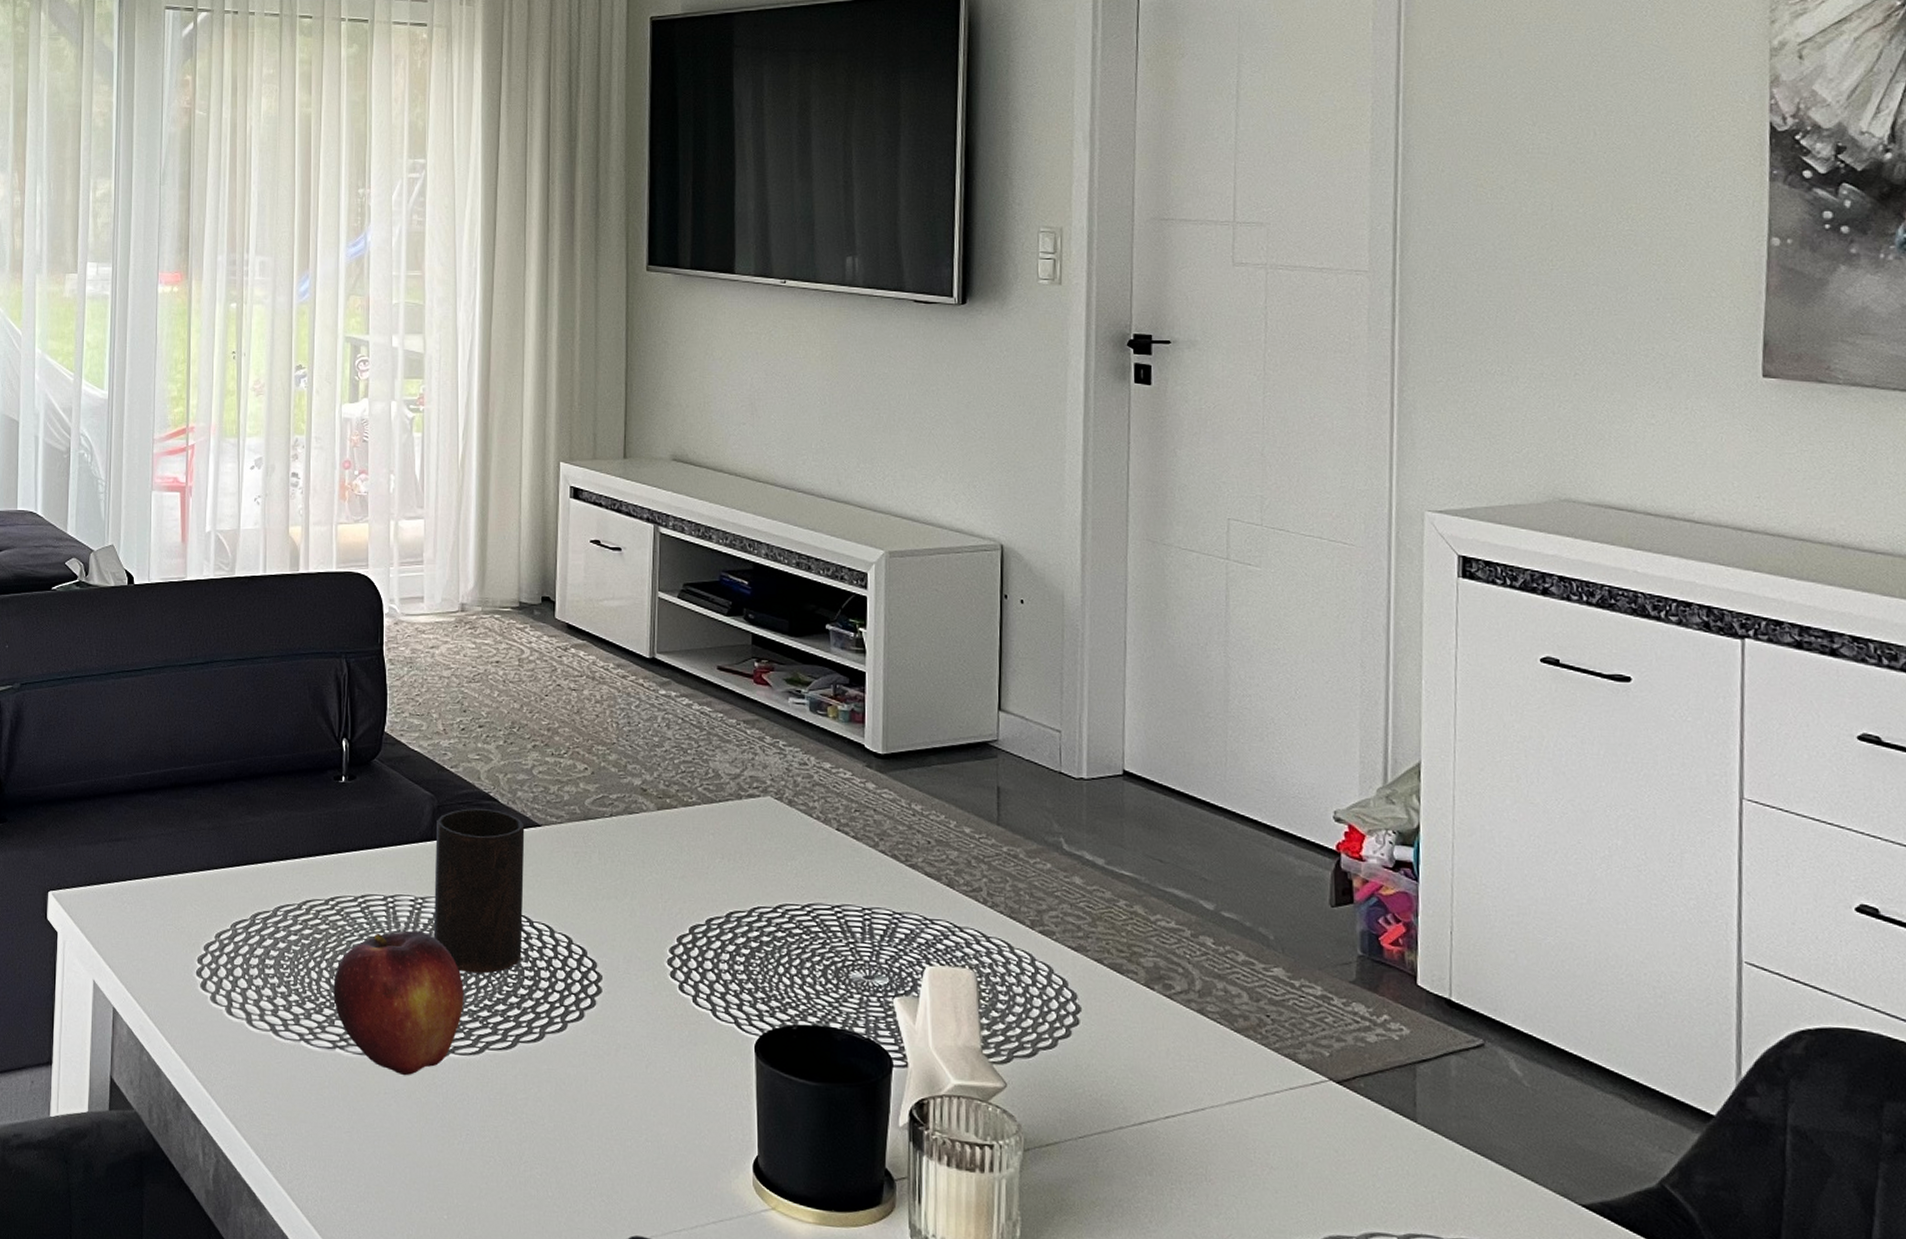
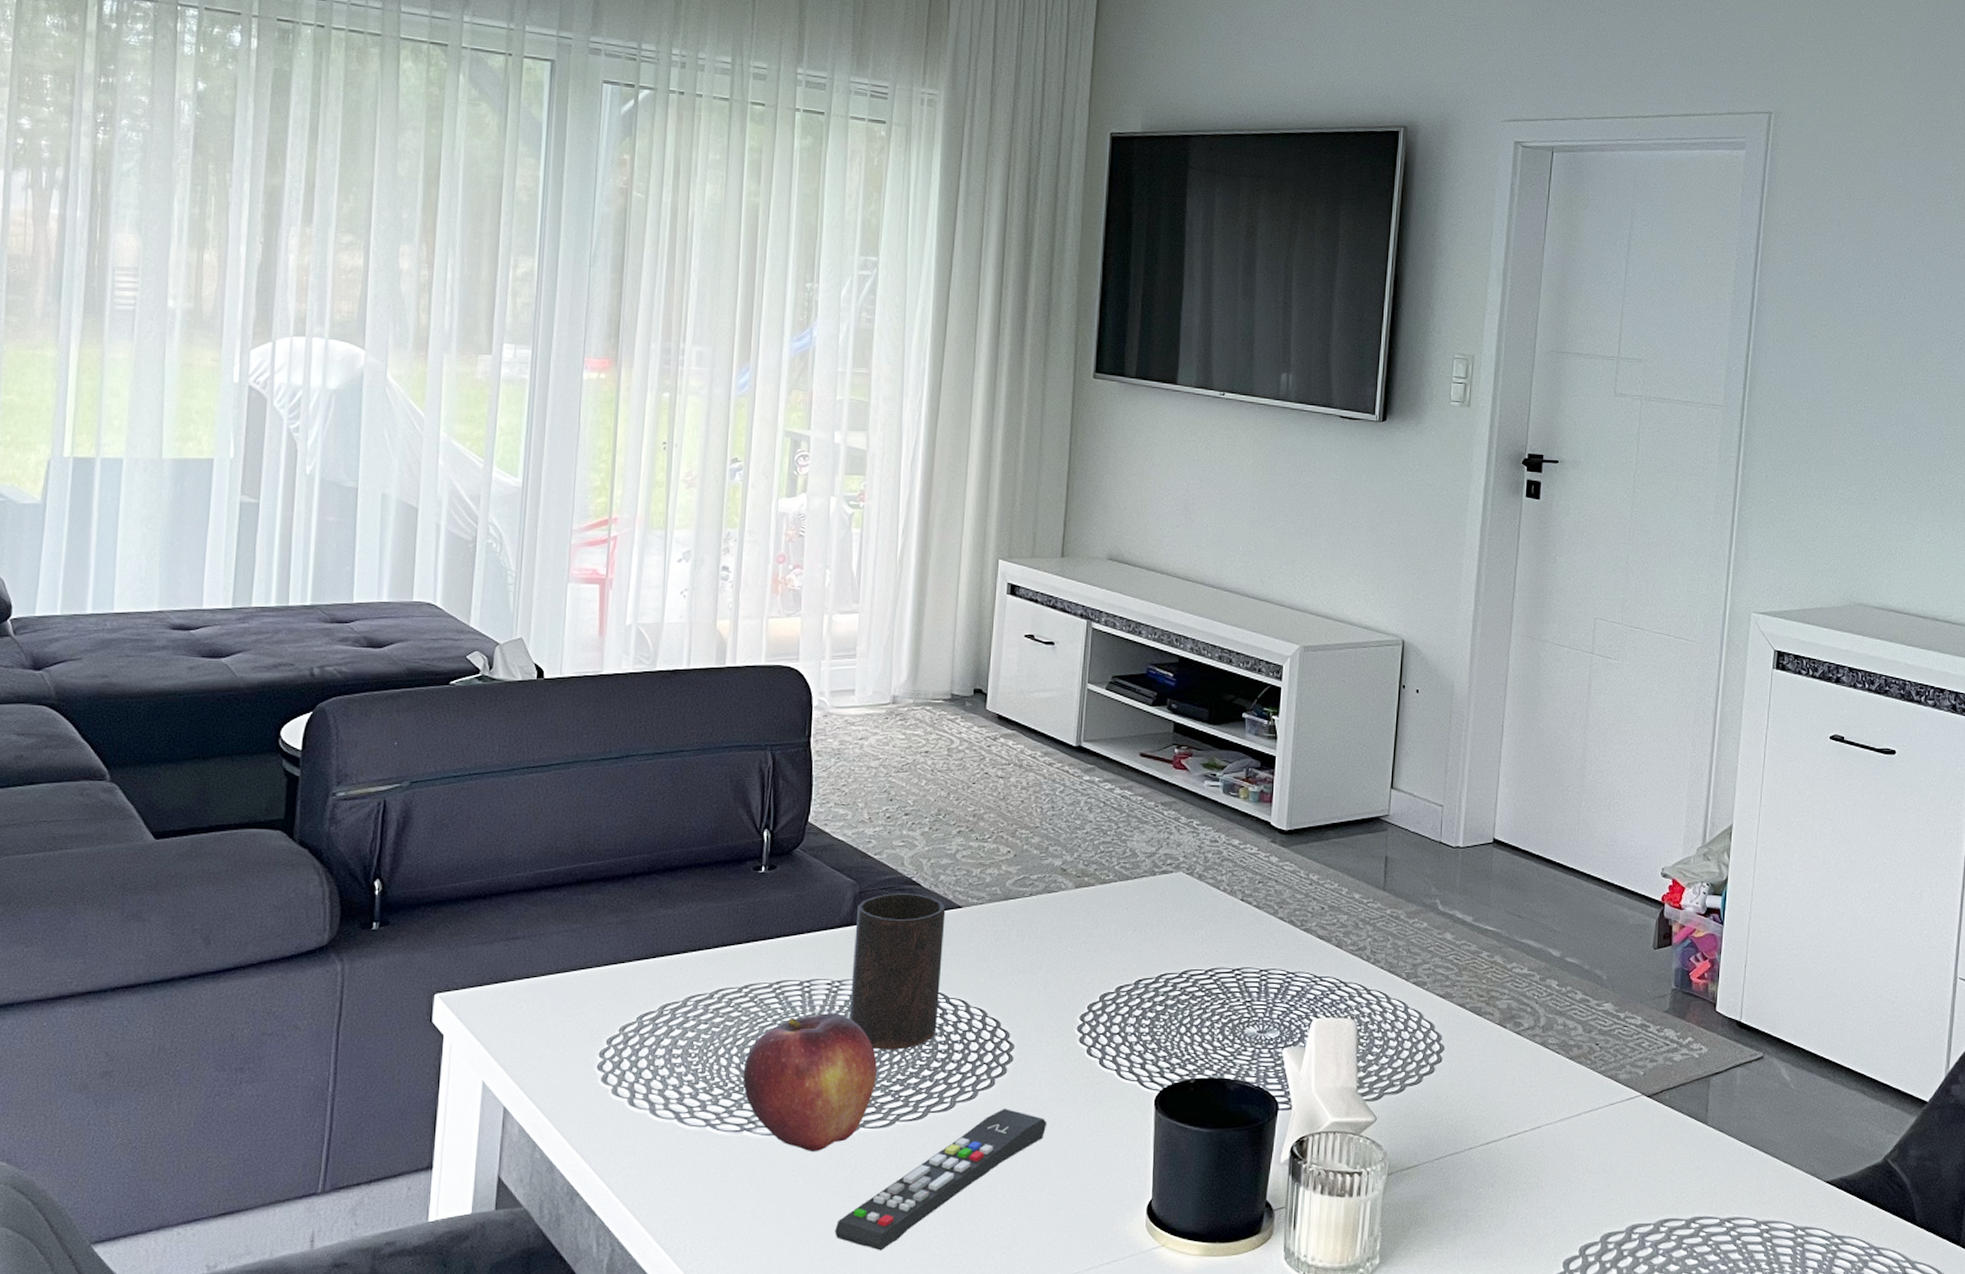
remote control: none [430,1044,641,1187] -> present [835,1109,1047,1251]

